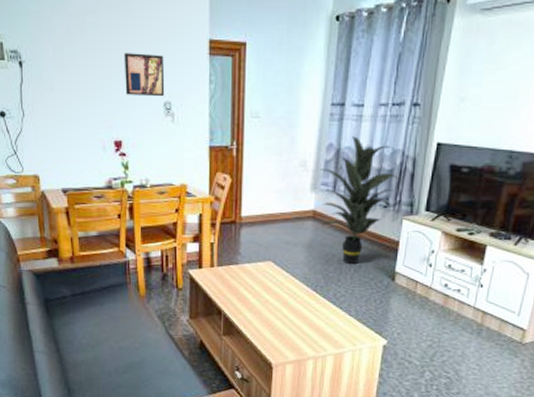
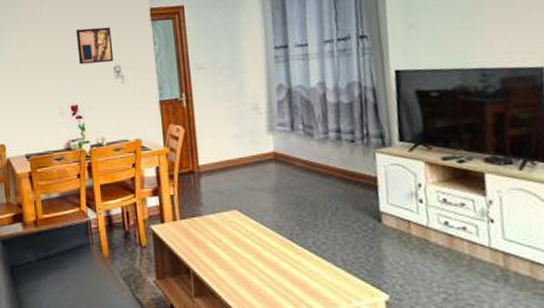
indoor plant: present [320,136,401,265] -> none [273,74,364,207]

